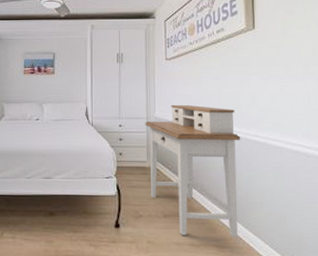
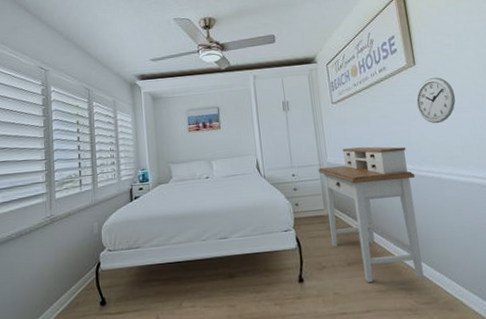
wall clock: none [250,42,292,90] -> present [416,77,456,124]

